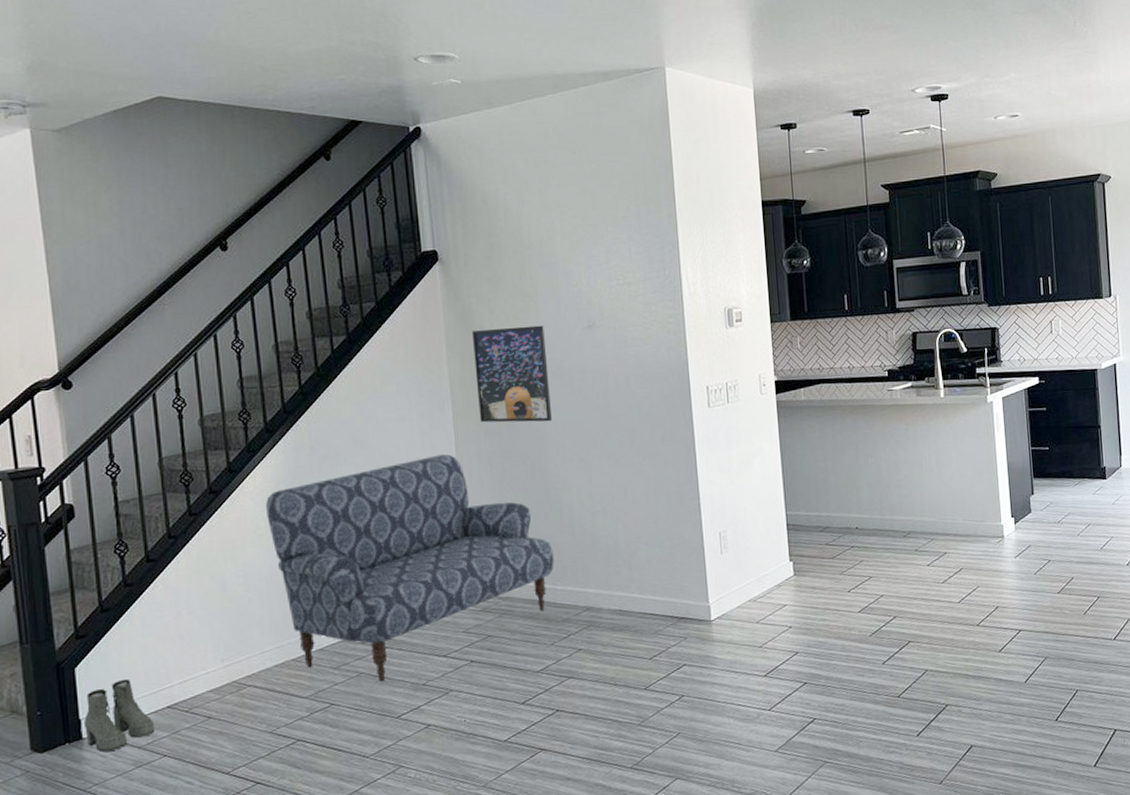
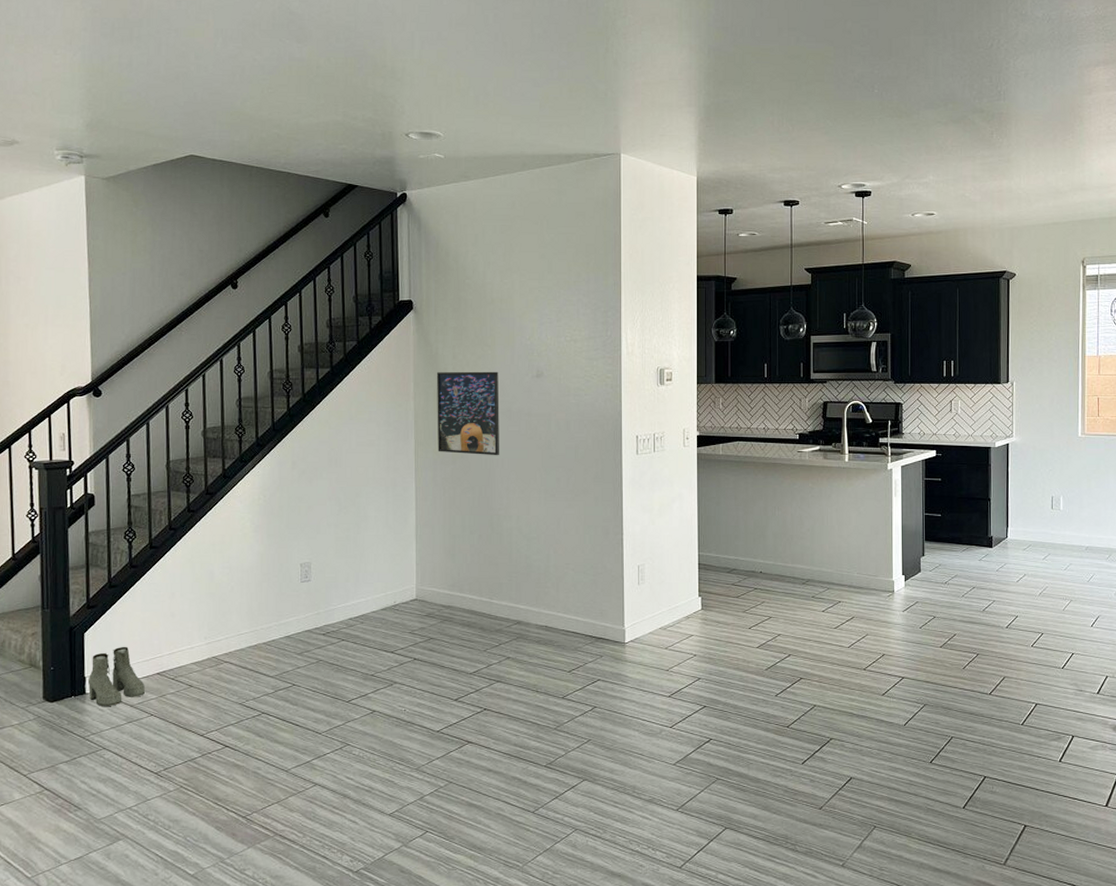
sofa: present [265,454,554,682] -> none [251,477,492,670]

